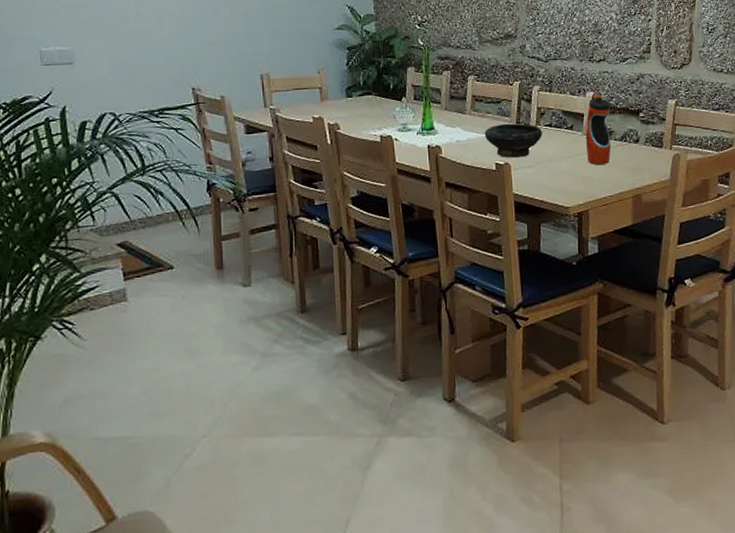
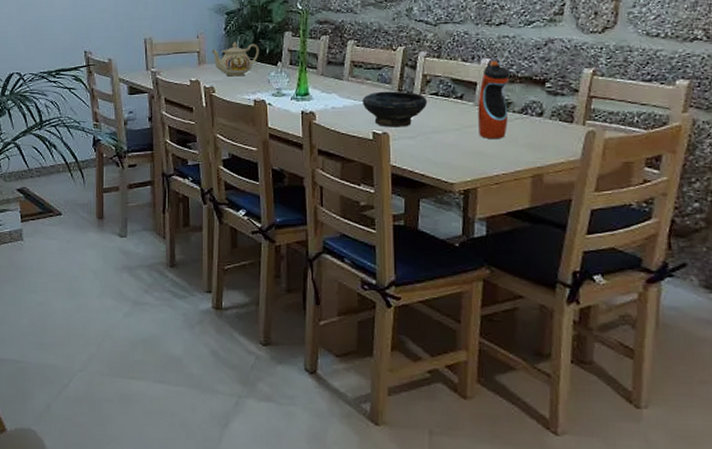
teapot: none [333,77,383,113] -> present [211,42,259,77]

